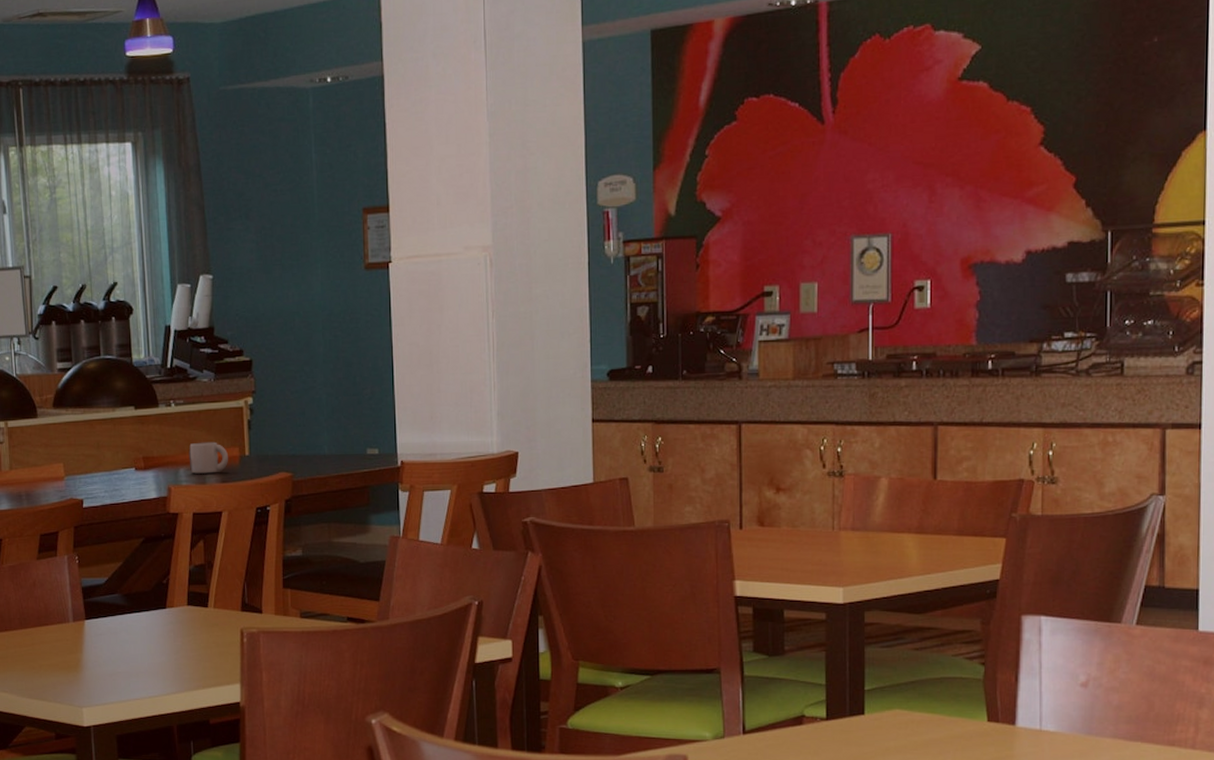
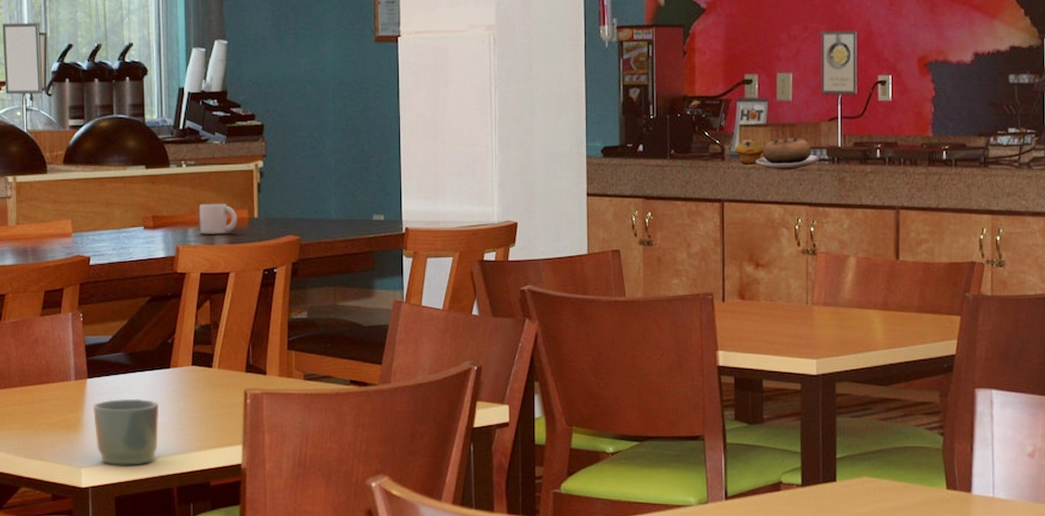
mug: none [92,639,157,704] -> present [93,398,159,465]
muffin: none [753,354,786,384] -> present [734,138,764,165]
bread: none [775,352,848,388] -> present [755,138,820,170]

